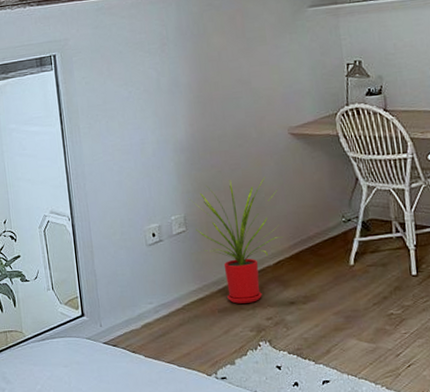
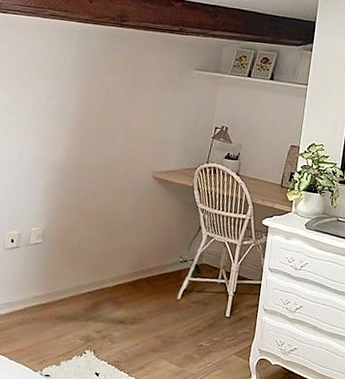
house plant: present [189,176,283,304] -> none [51,206,131,316]

